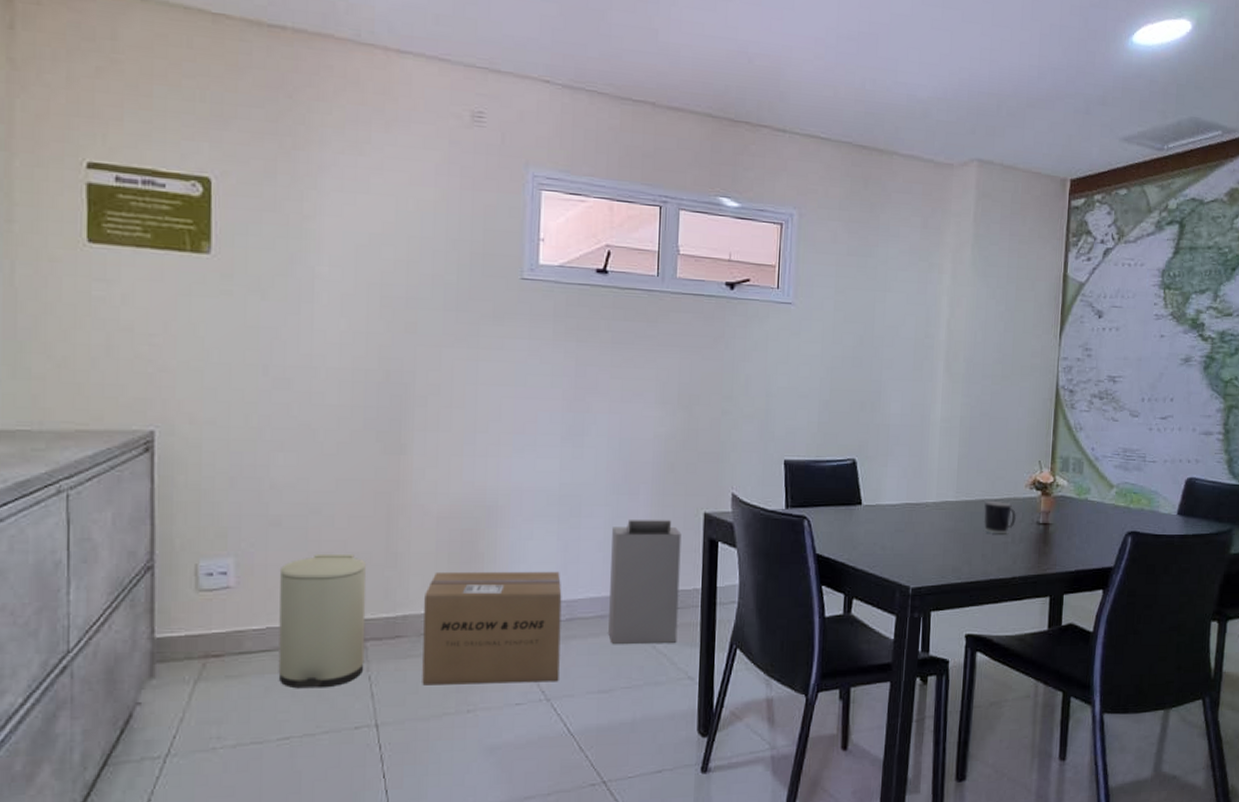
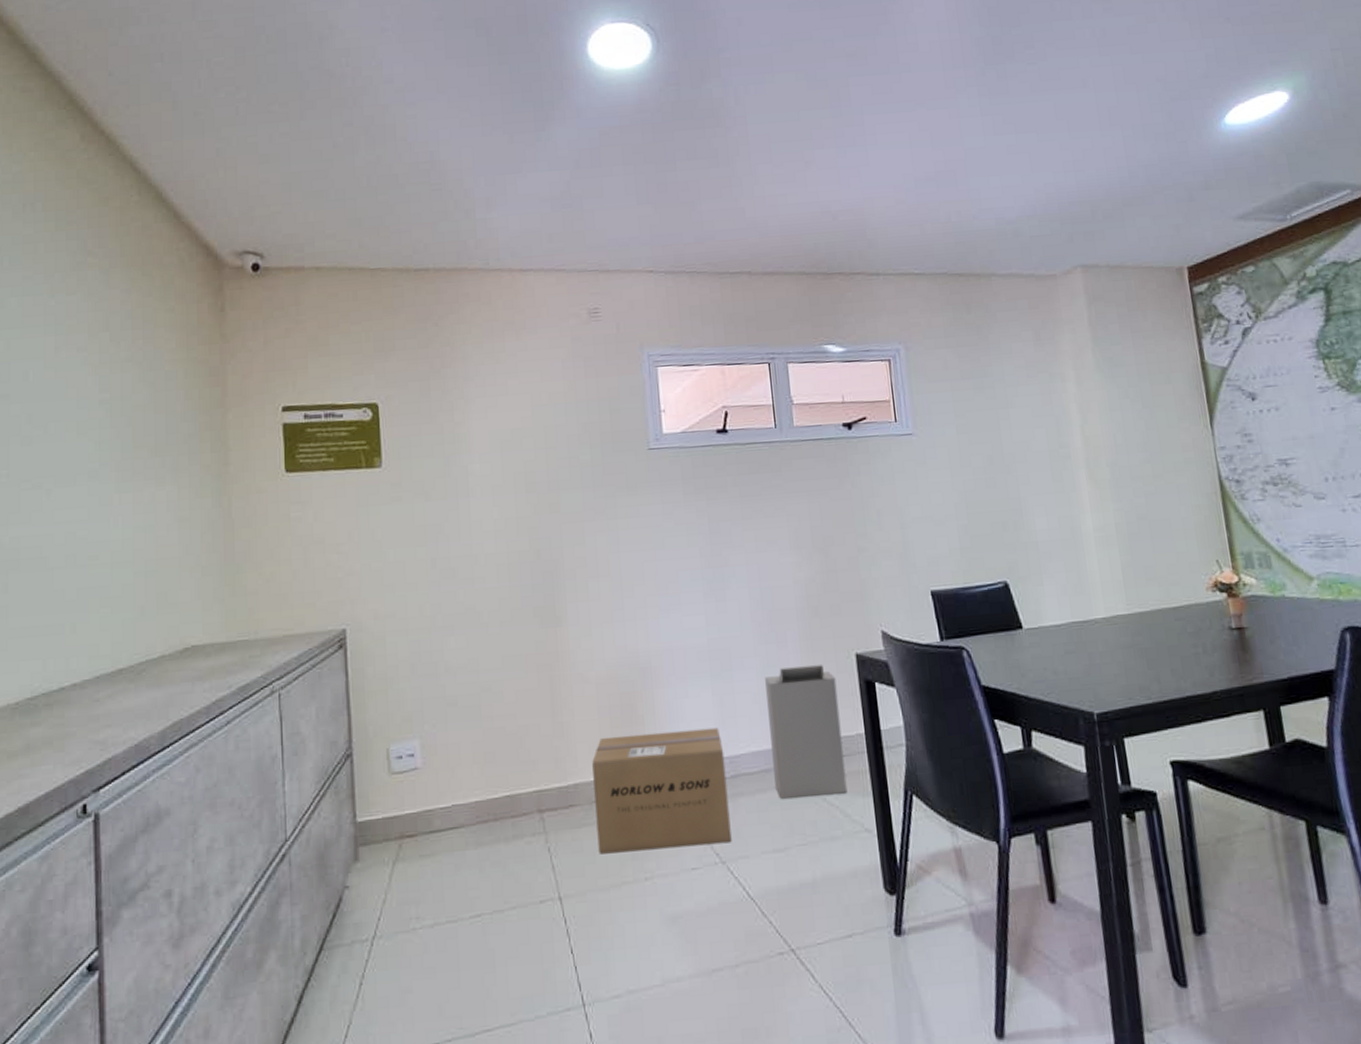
pedal bin: present [278,553,367,689] -> none [459,726,543,865]
mug: present [983,500,1016,534] -> none [1162,608,1203,646]

